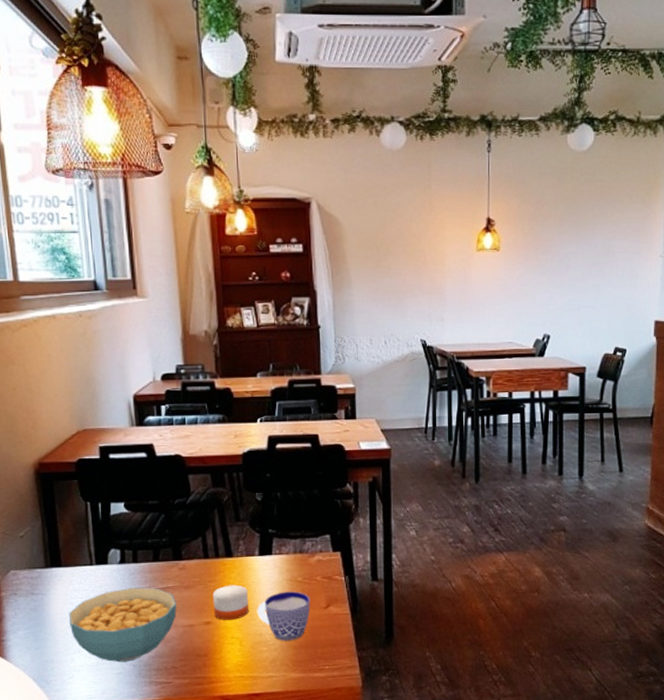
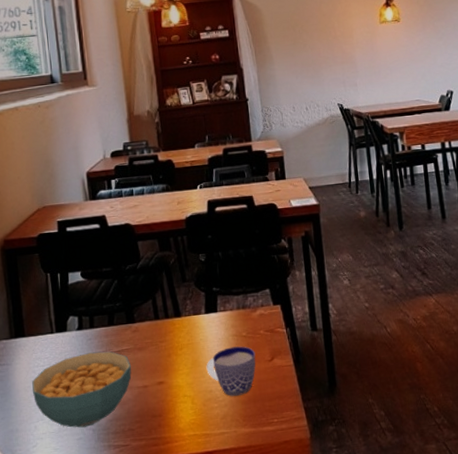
candle: present [212,585,249,620] -> none [164,343,199,379]

